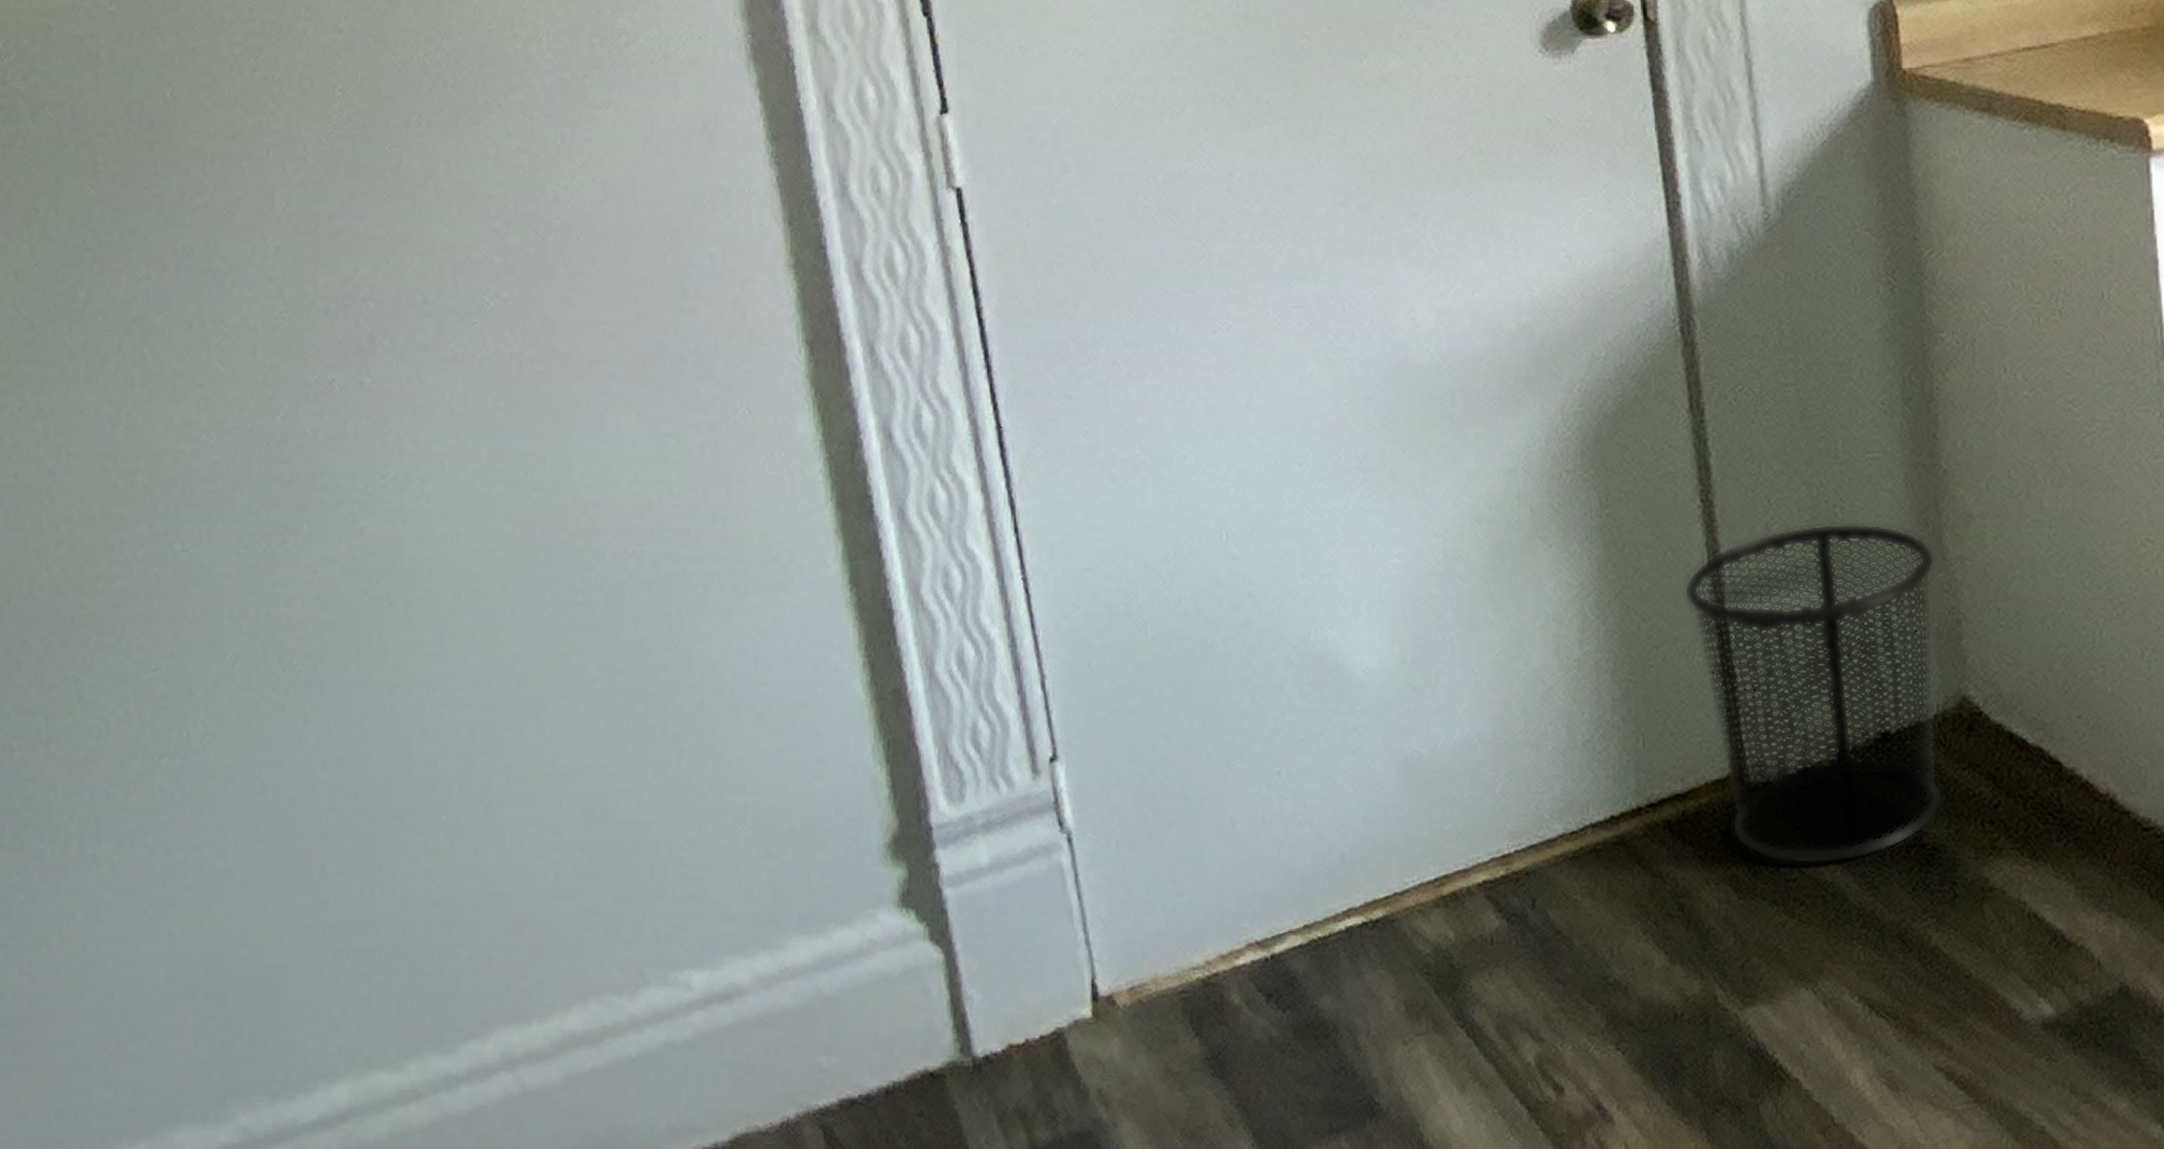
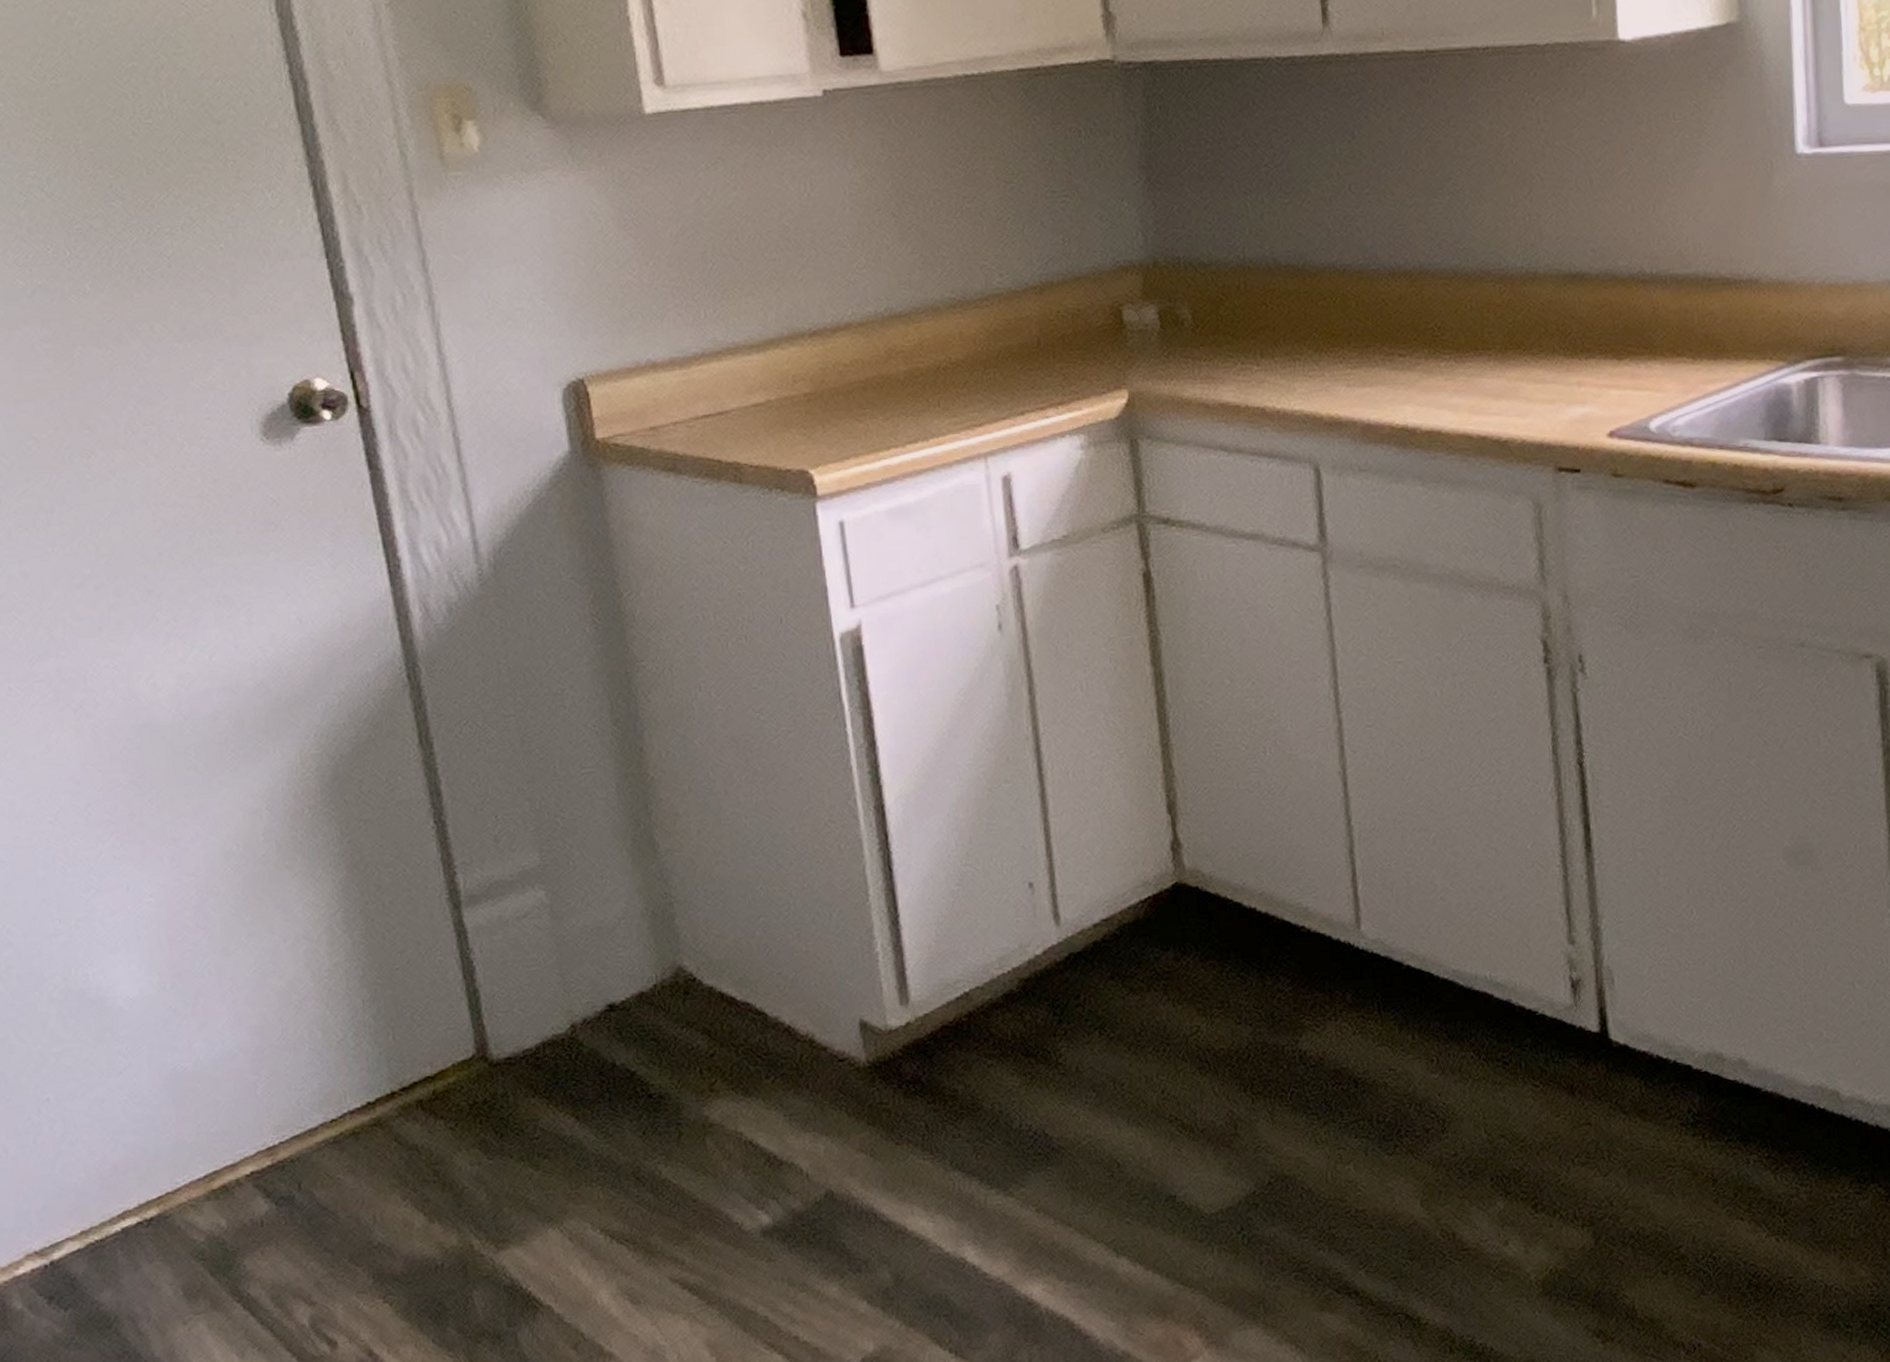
waste bin: present [1684,523,1944,865] -> none [423,828,666,1125]

